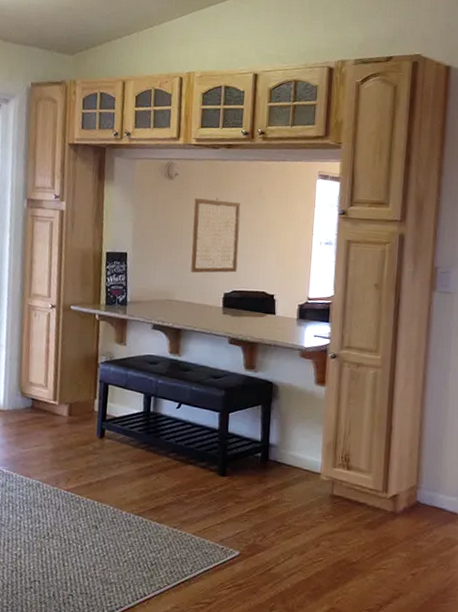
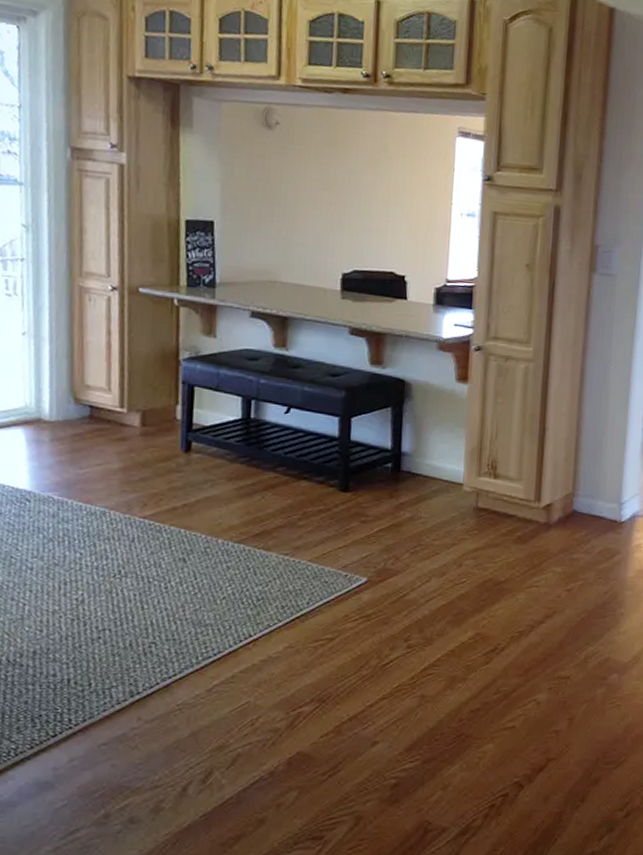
wall art: present [190,198,241,273] -> none [299,154,362,249]

